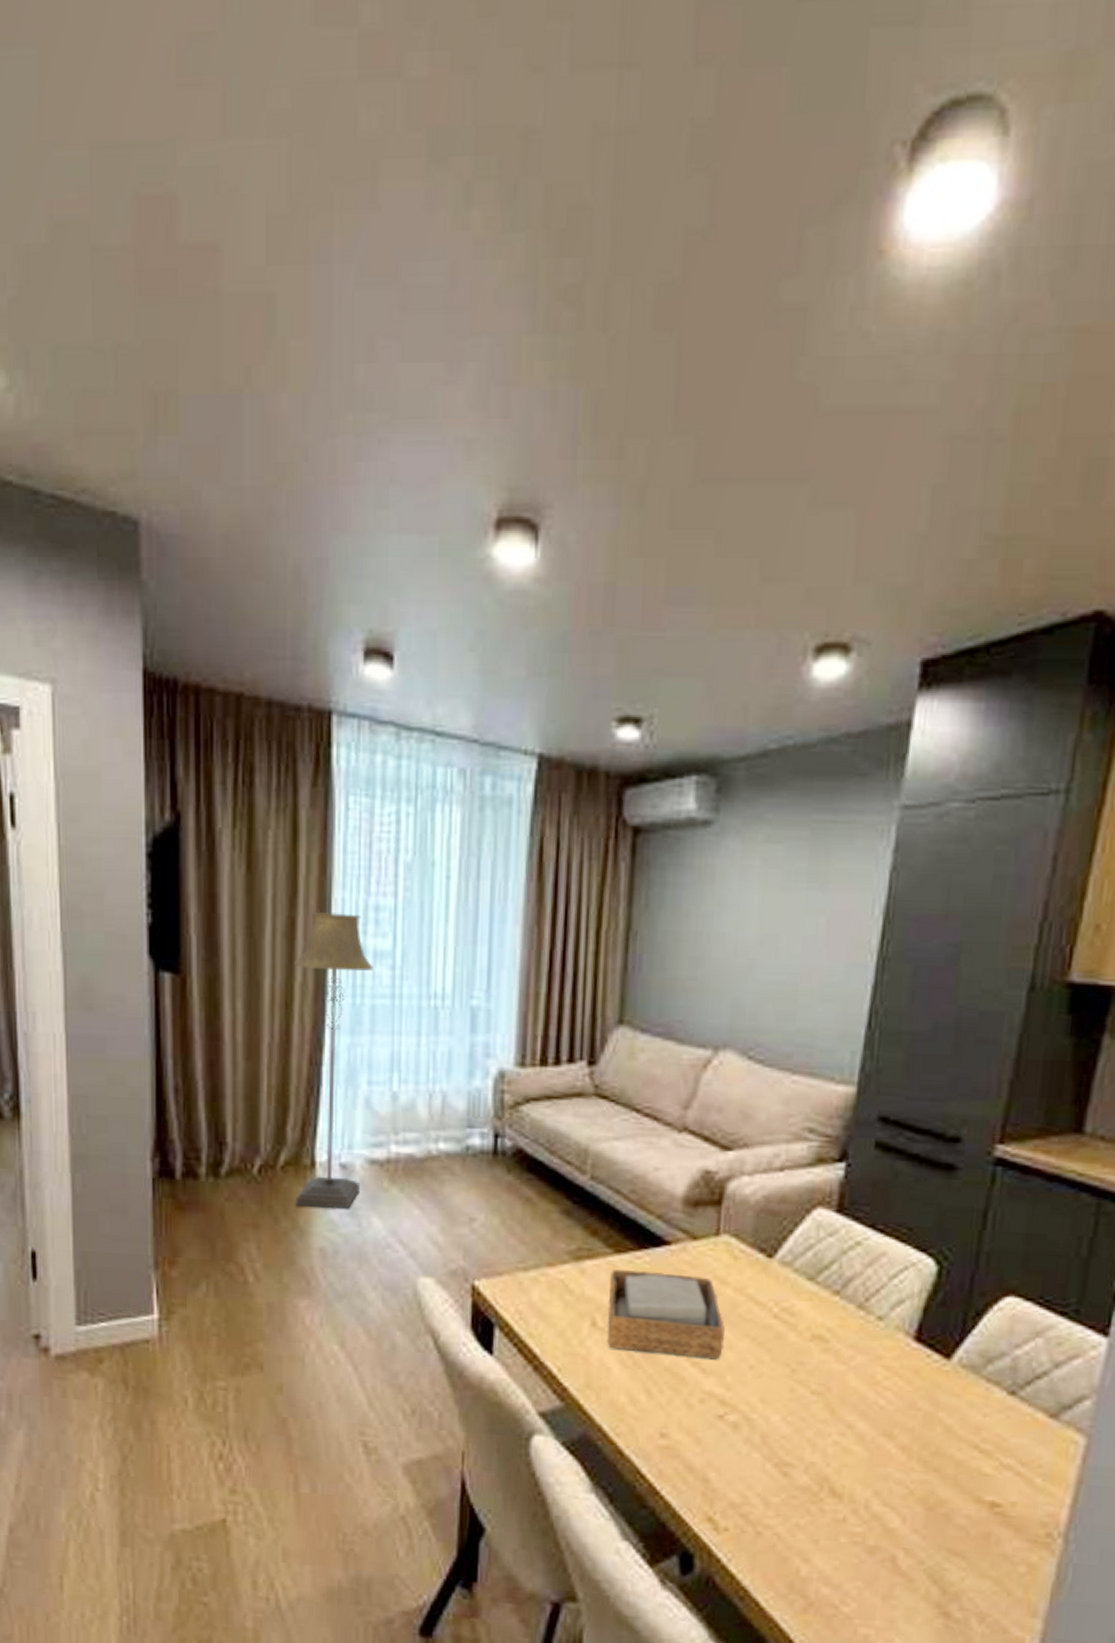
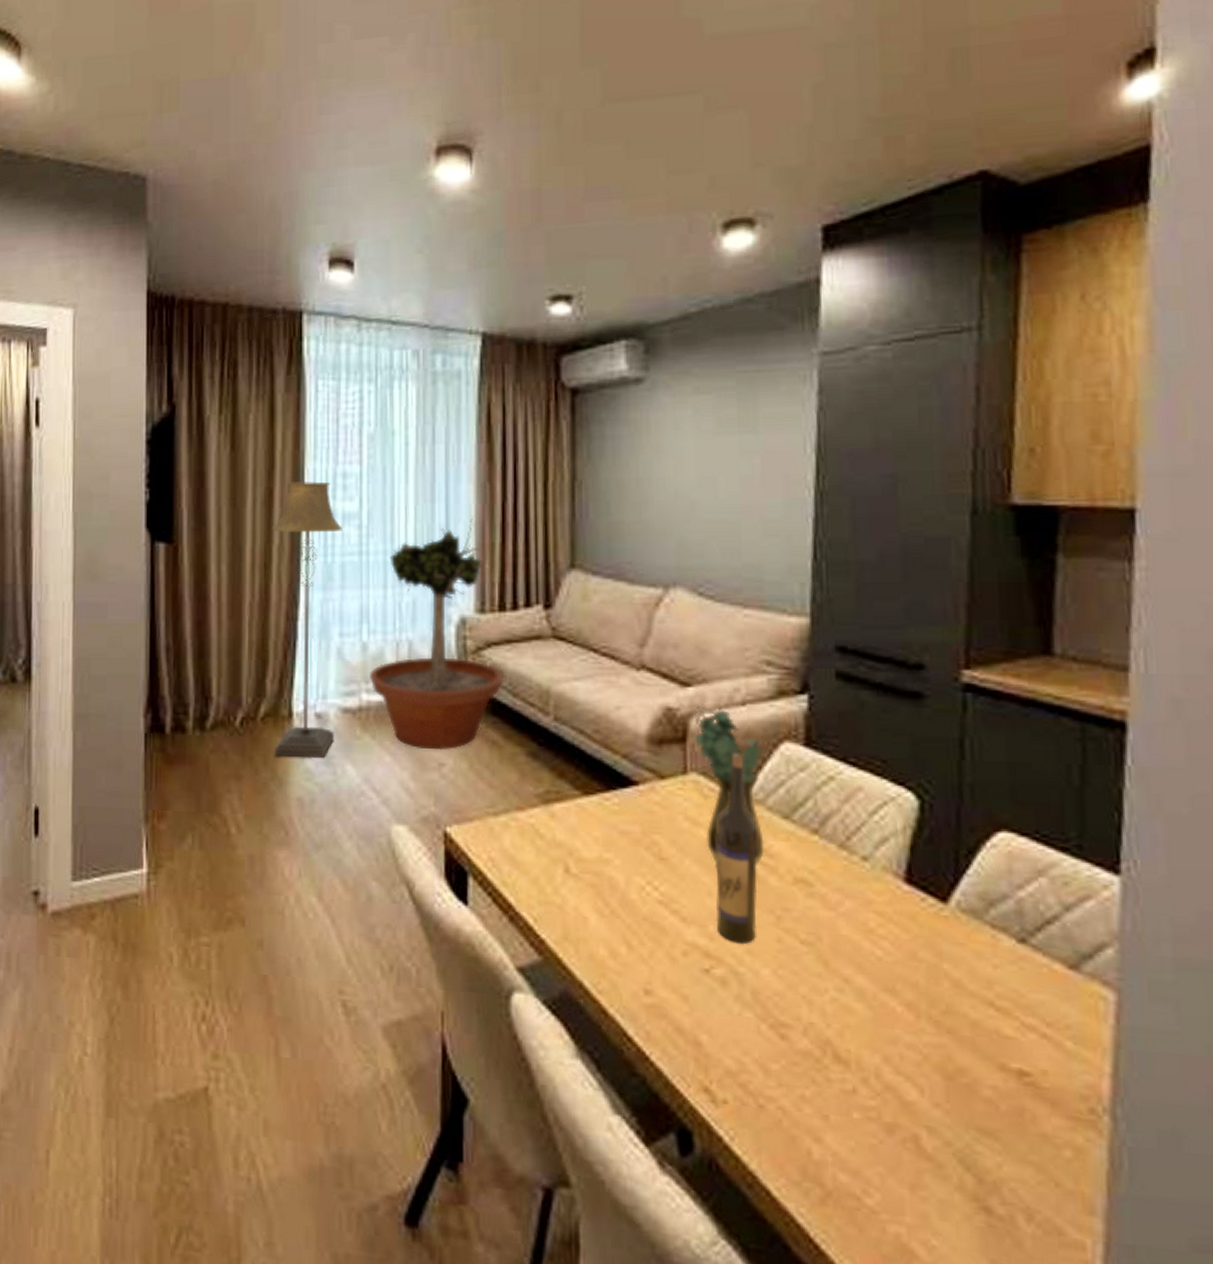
potted tree: none [398,961,541,1206] -> present [369,515,503,751]
napkin holder: present [607,1269,725,1360] -> none [579,812,702,907]
vase: none [730,1168,794,1324] -> present [694,703,765,868]
wine bottle: none [734,1217,783,1394] -> present [715,753,758,945]

